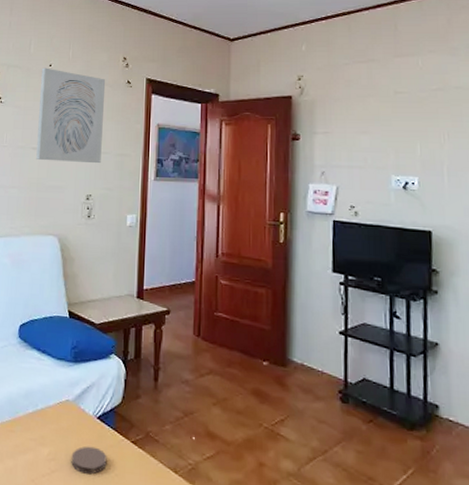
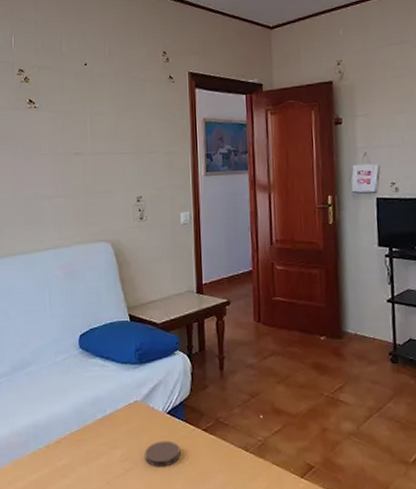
wall art: present [36,68,106,164] -> none [77,67,149,166]

